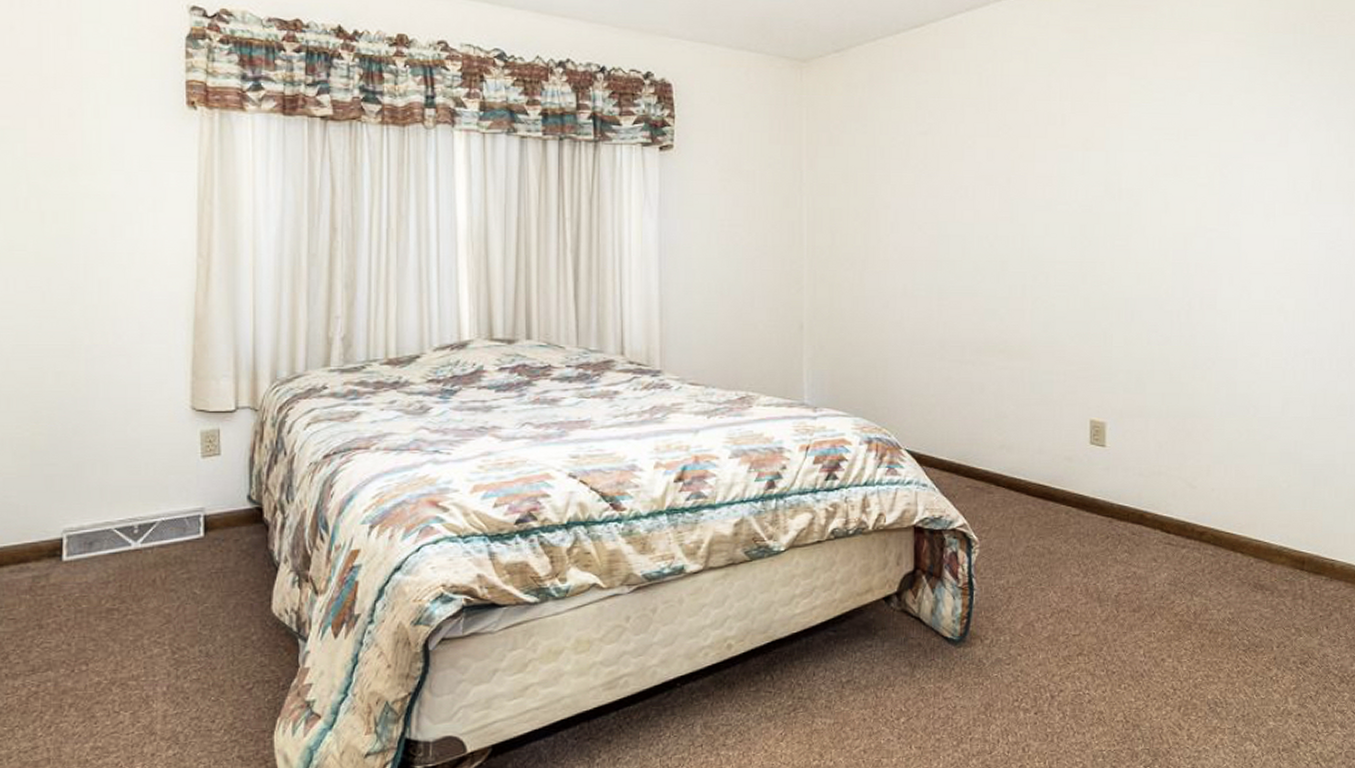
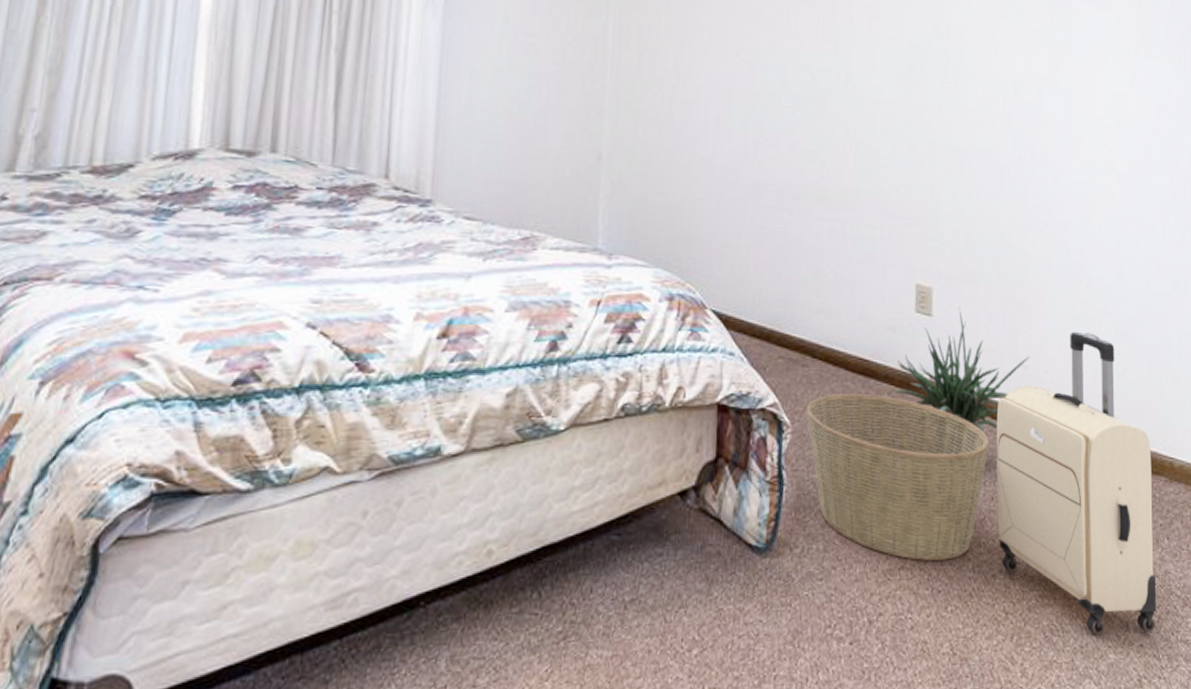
basket: none [993,514,1159,649] -> present [807,394,989,562]
potted plant: none [1070,438,1198,563] -> present [893,307,1030,455]
suitcase: none [1165,454,1315,707] -> present [996,331,1157,635]

